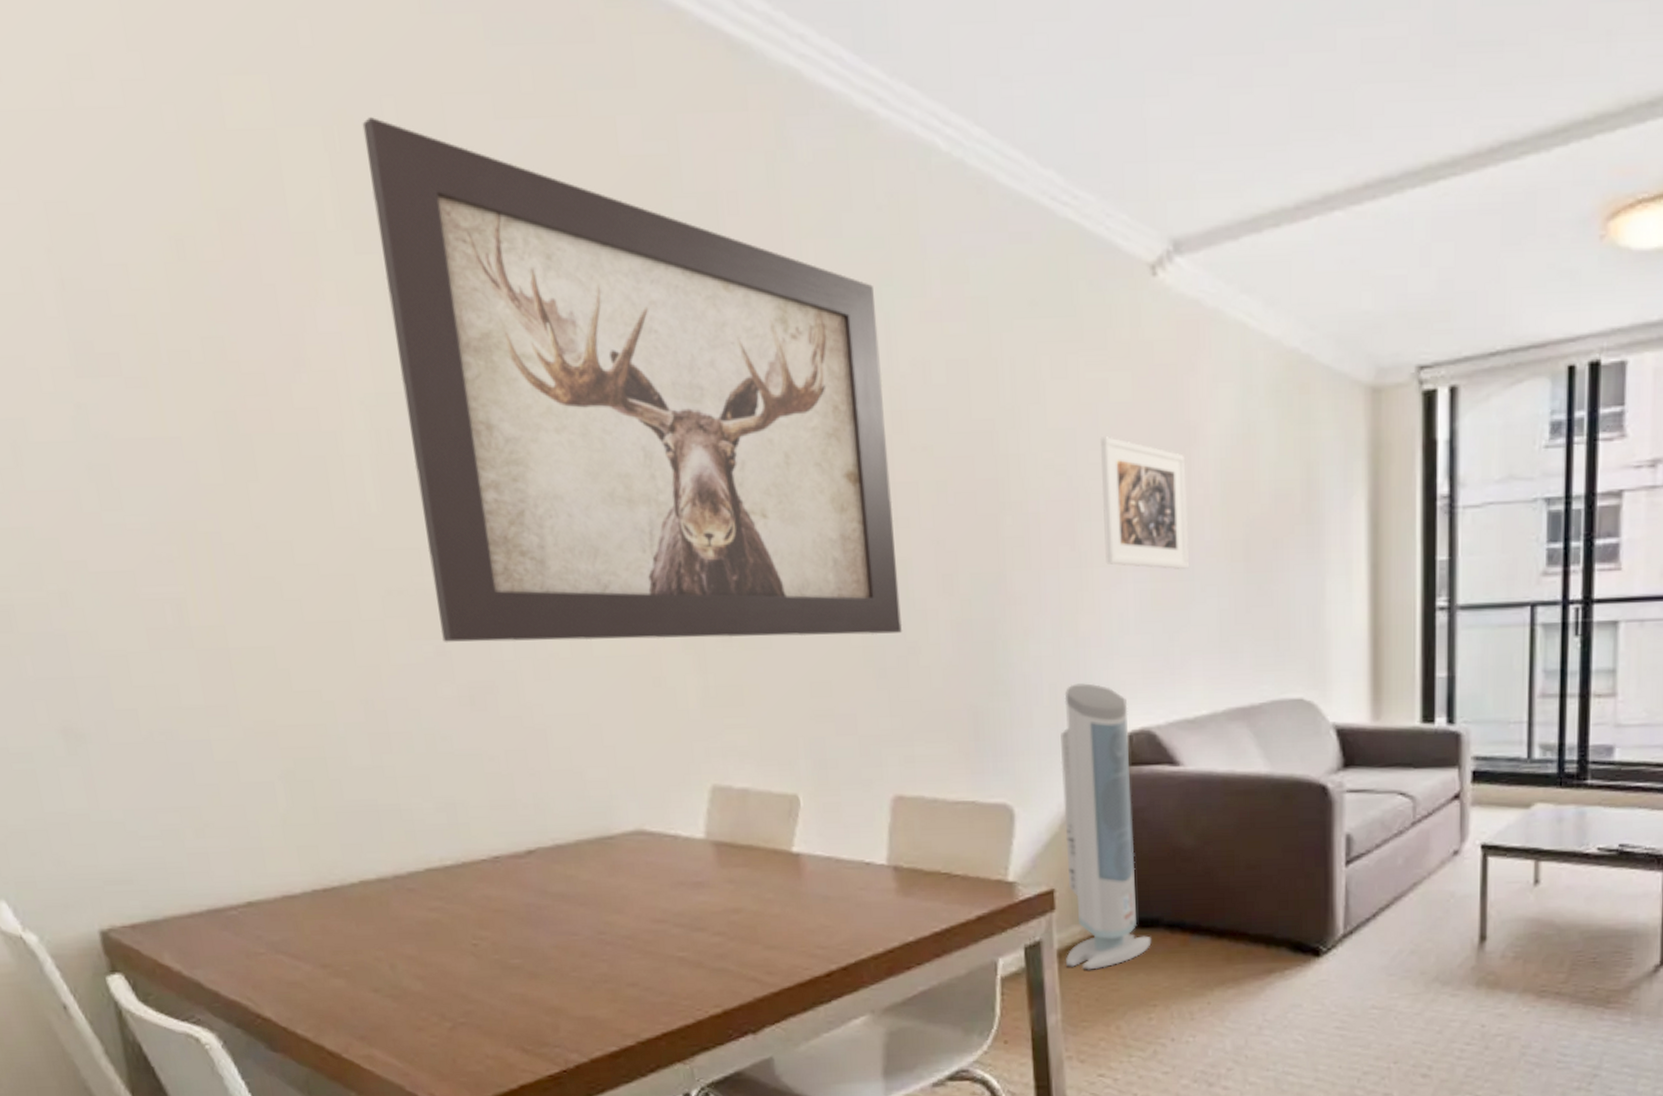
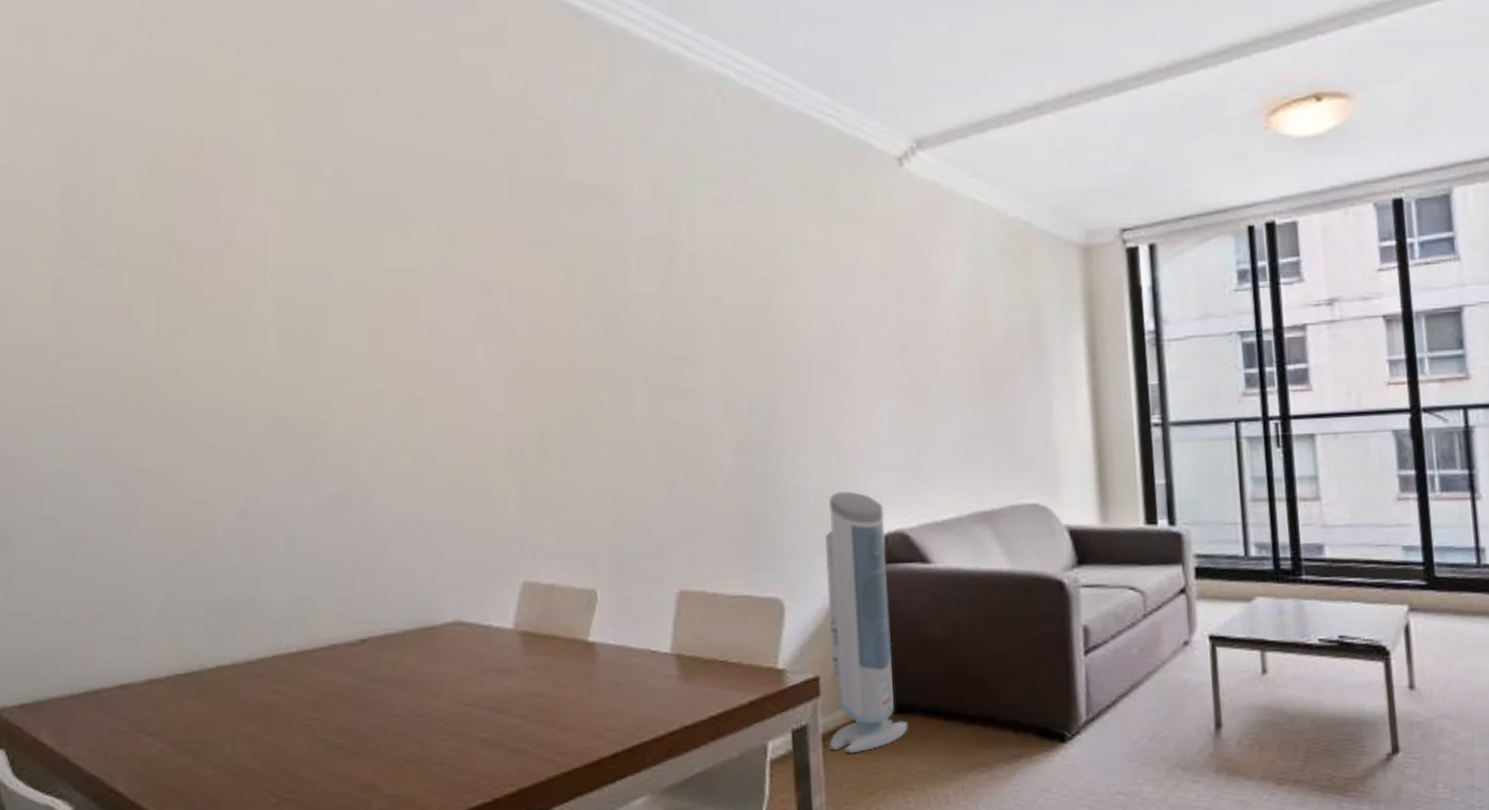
wall art: present [362,117,902,643] -> none [301,71,691,462]
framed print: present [1101,436,1189,569] -> none [859,289,934,395]

